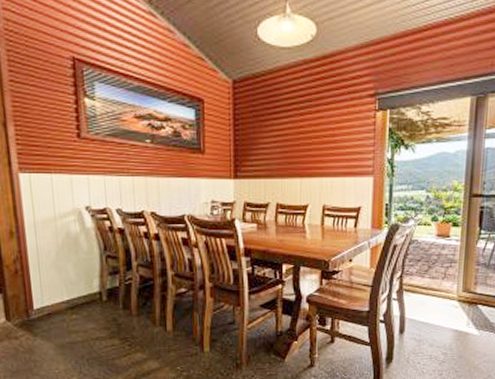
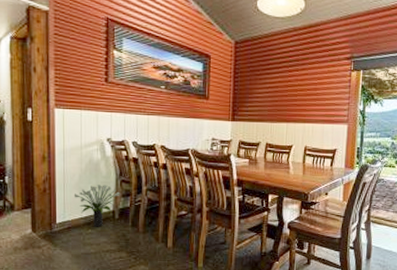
potted plant: none [51,262,106,312] -> present [73,185,120,227]

